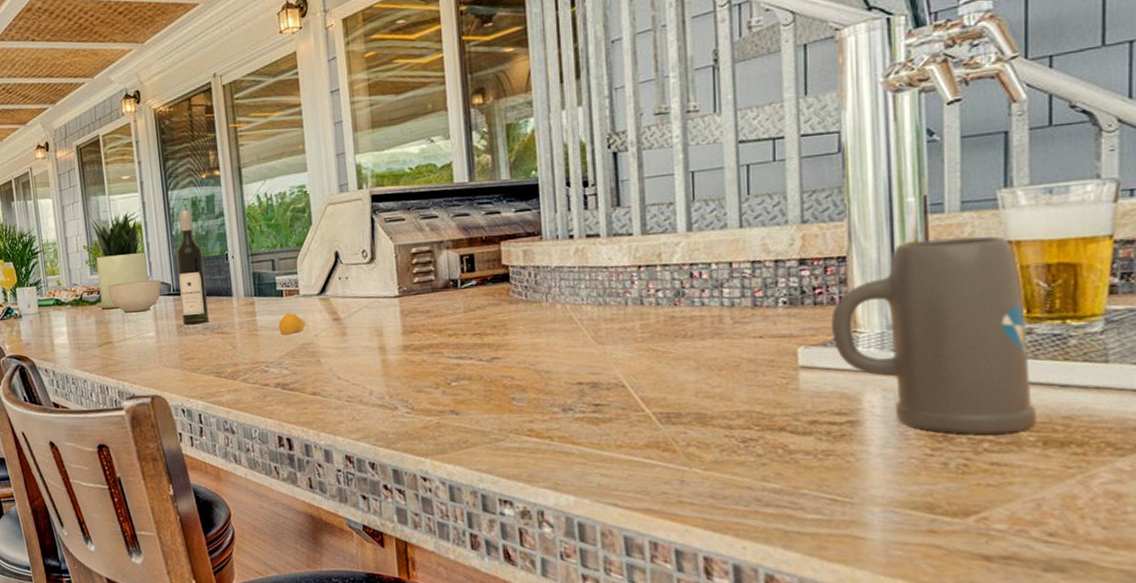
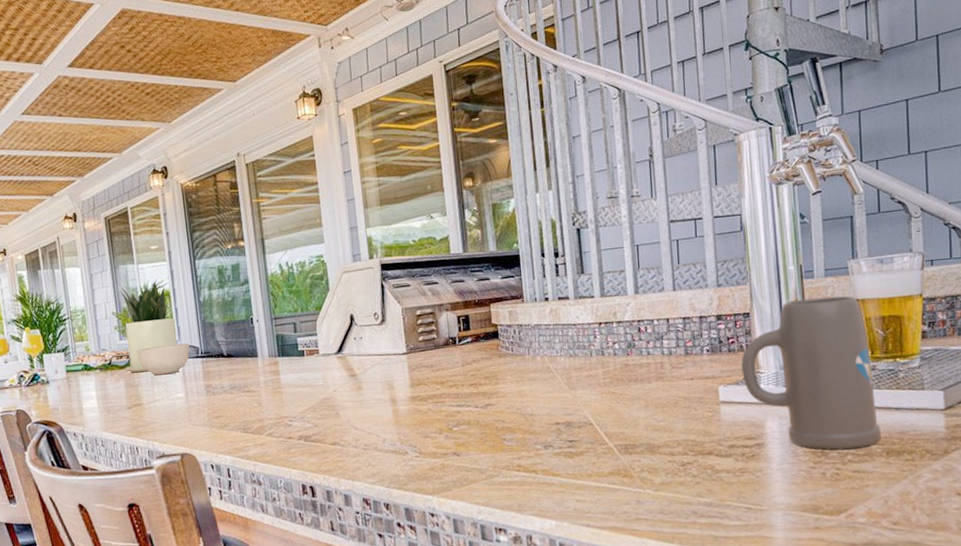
bottle: present [175,210,210,325] -> none [203,277,237,385]
lemon: present [278,313,306,335] -> none [300,371,326,392]

